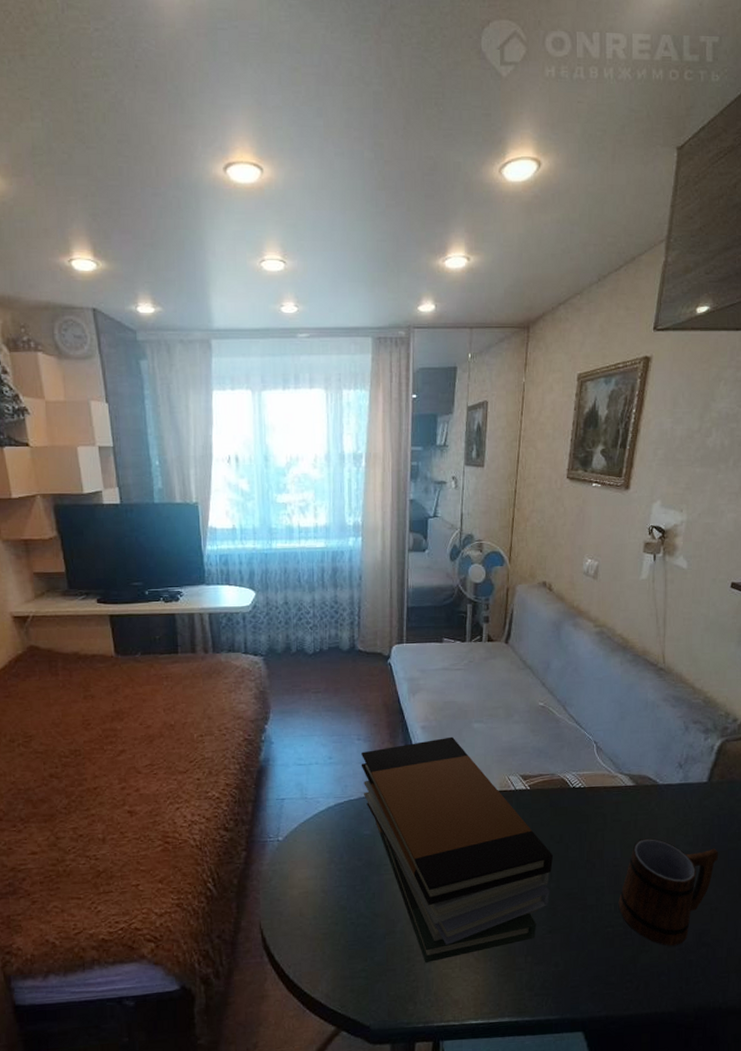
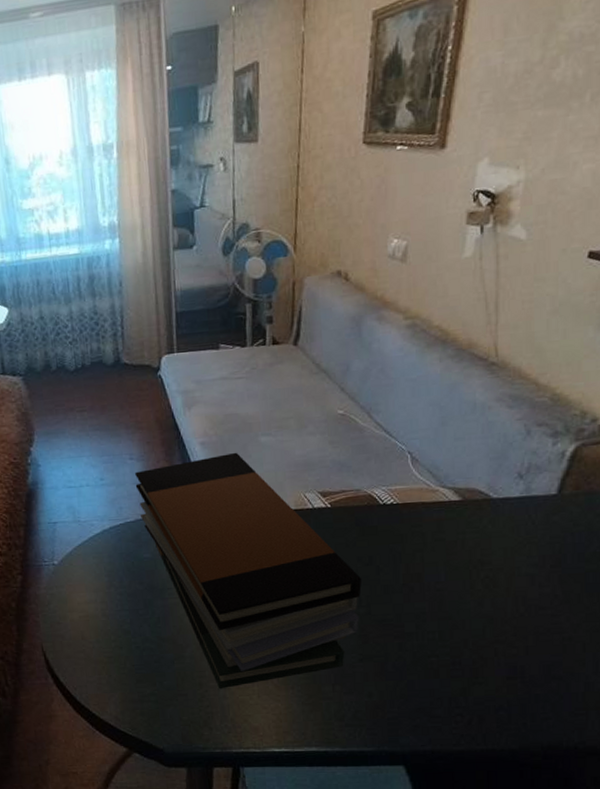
mug: present [618,838,719,946] -> none [443,559,573,679]

